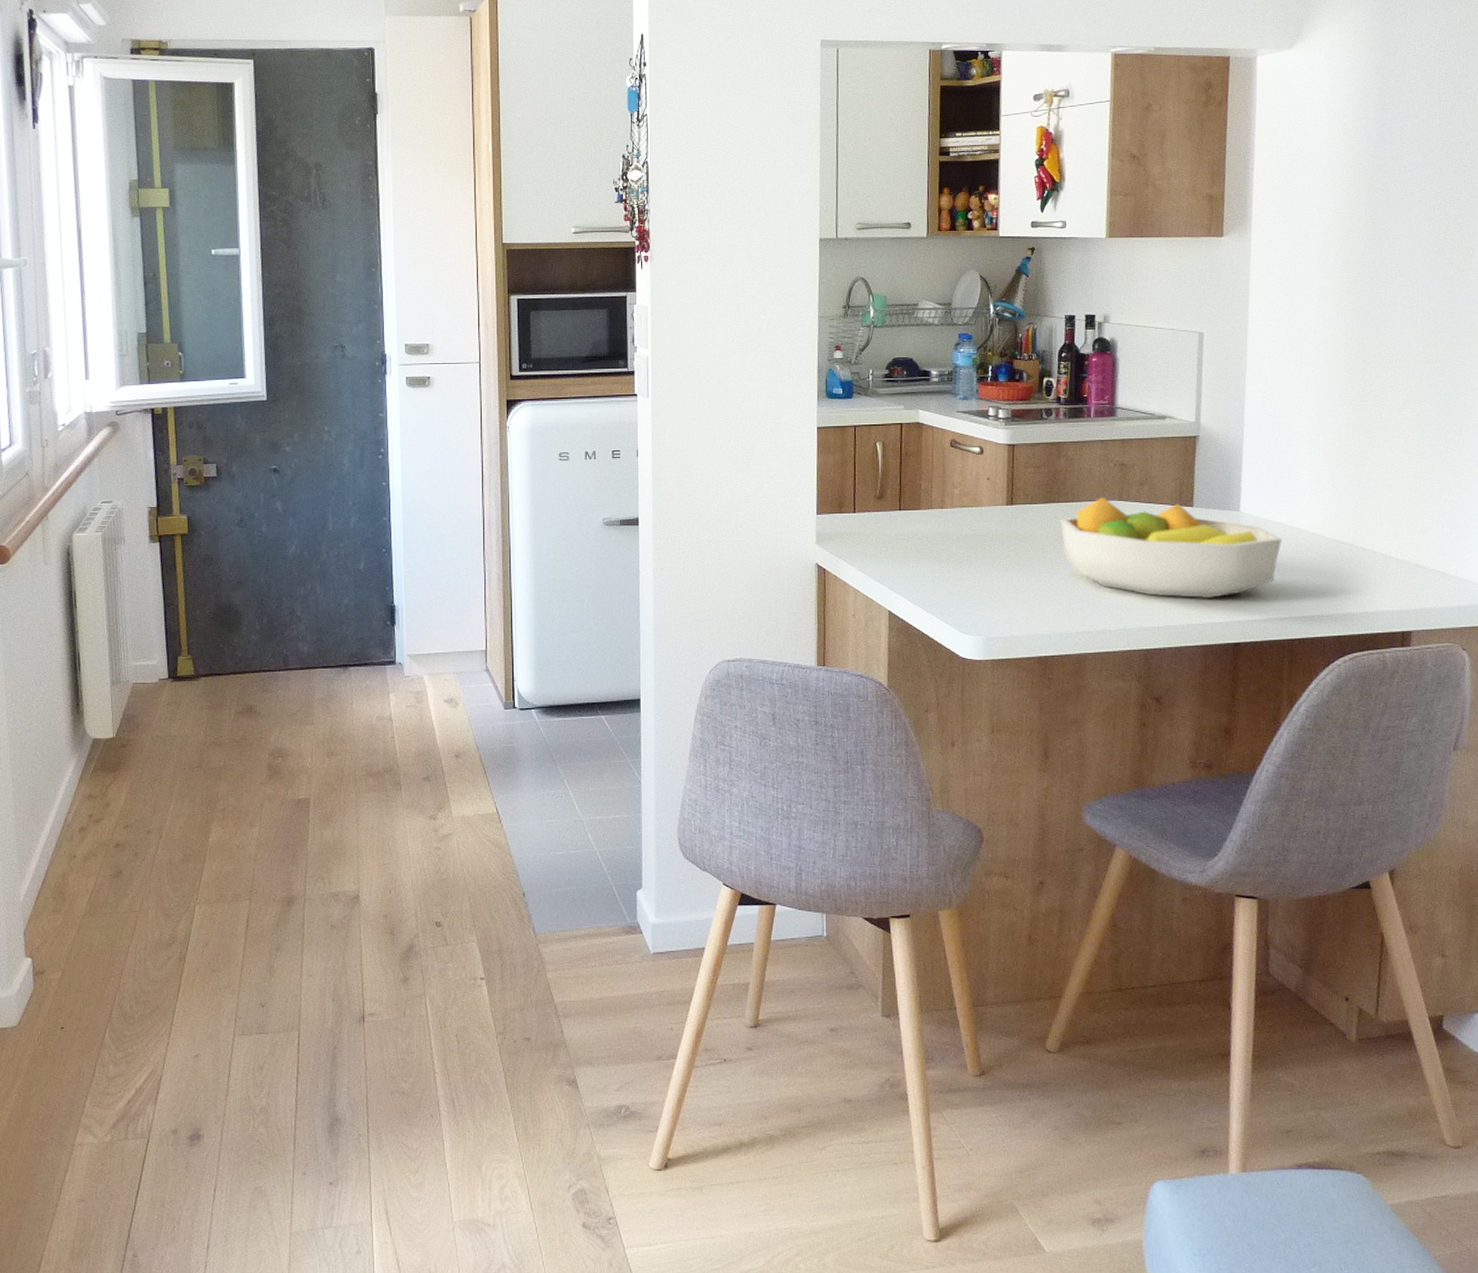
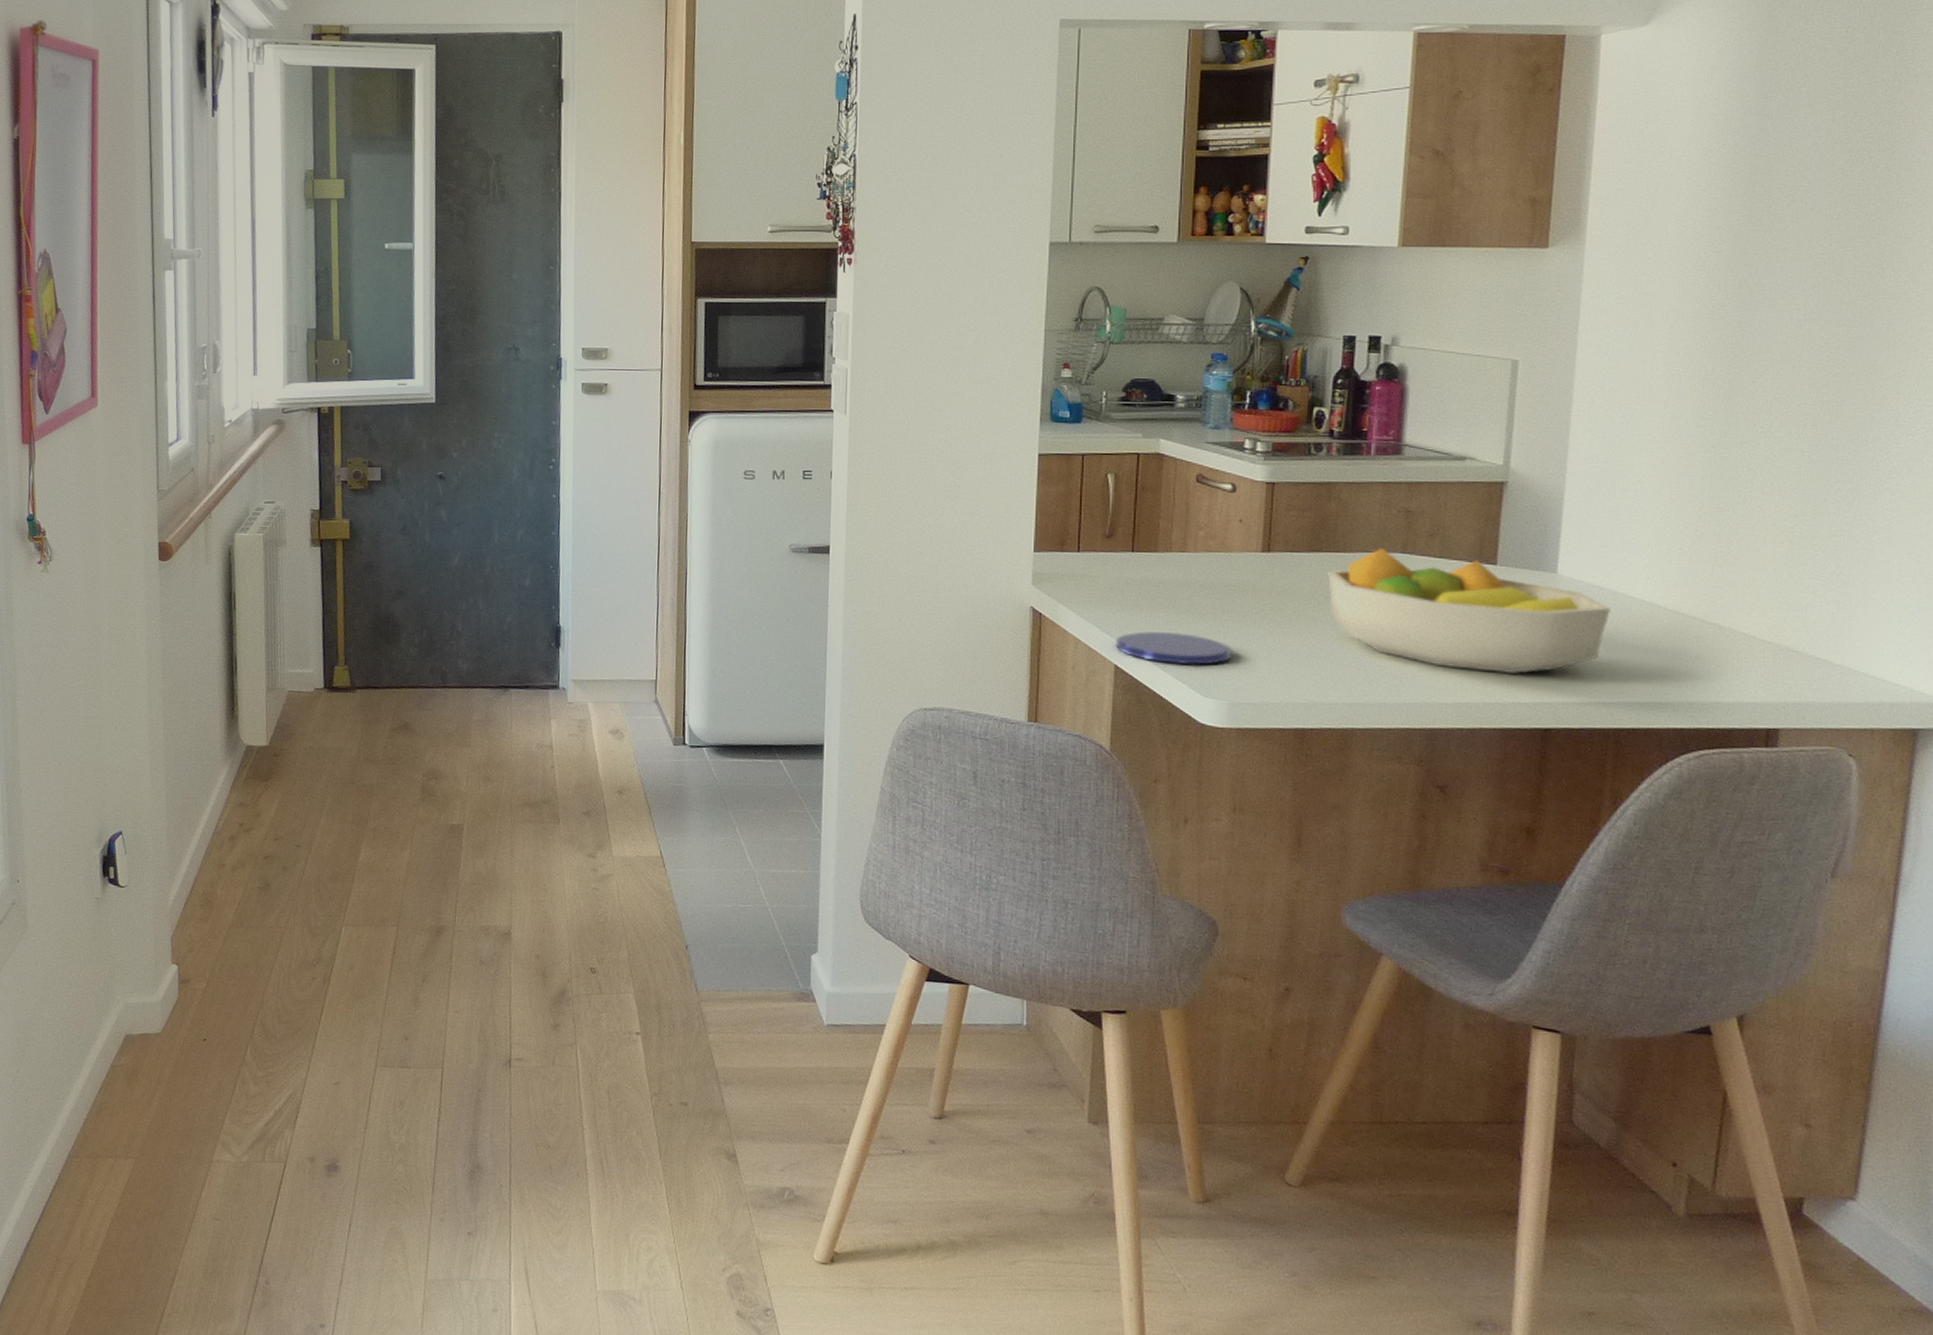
saucer: none [889,578,986,607] -> present [1116,631,1232,665]

